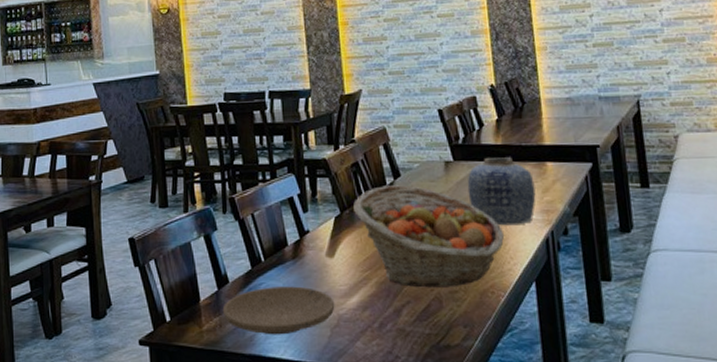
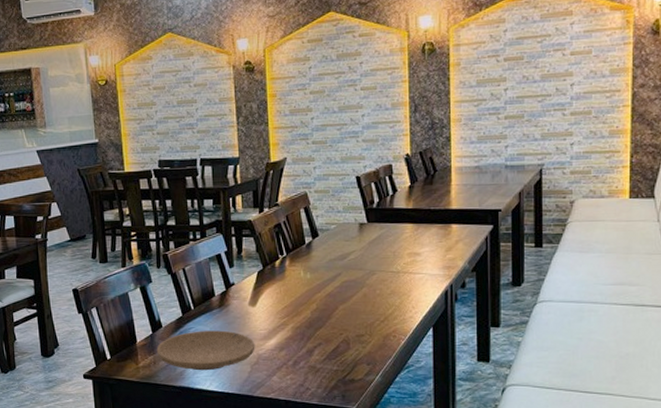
fruit basket: present [353,185,505,288] -> none [275,244,409,332]
vase: present [467,157,536,226] -> none [378,220,440,280]

